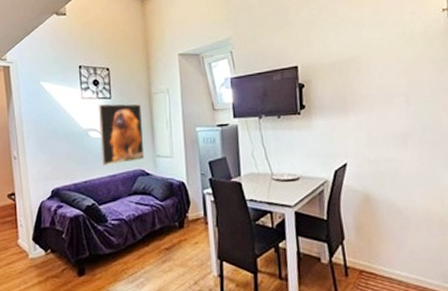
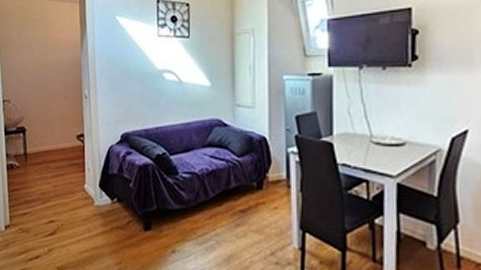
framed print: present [98,103,145,166] -> none [174,43,223,112]

